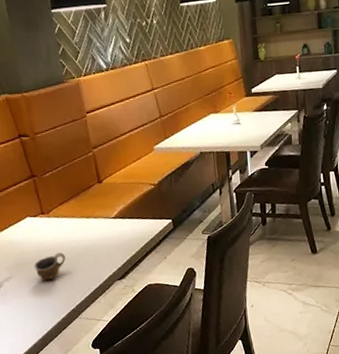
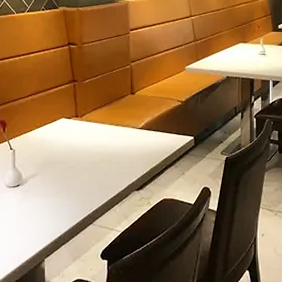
cup: present [34,252,66,281] -> none [59,156,90,182]

